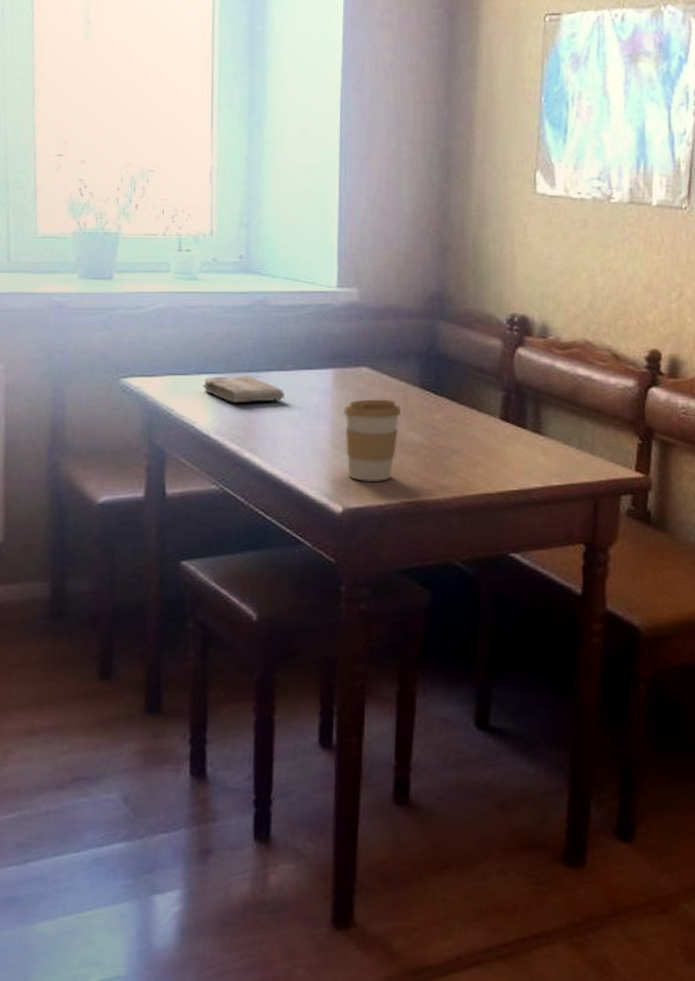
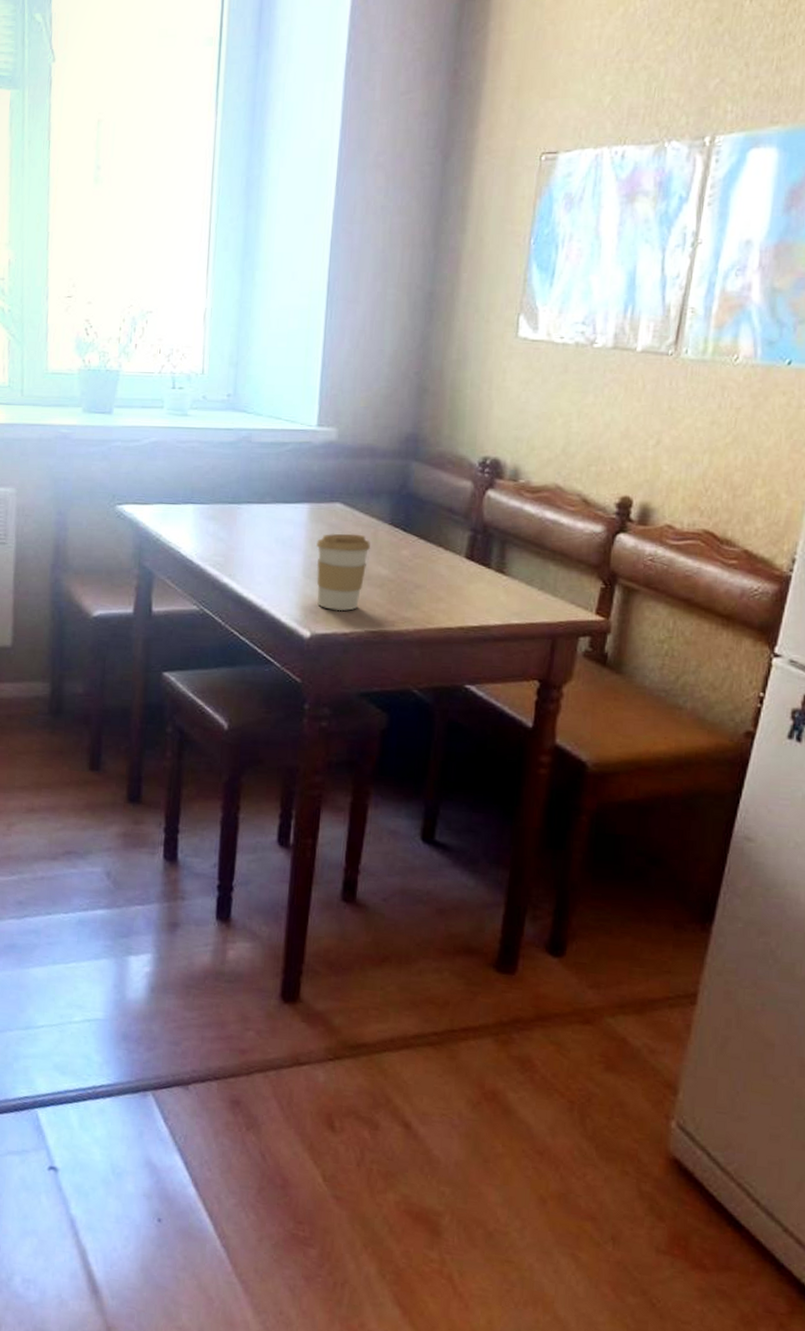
washcloth: present [203,376,284,403] -> none [189,507,263,532]

